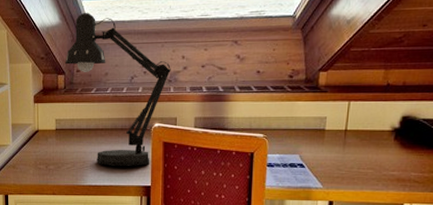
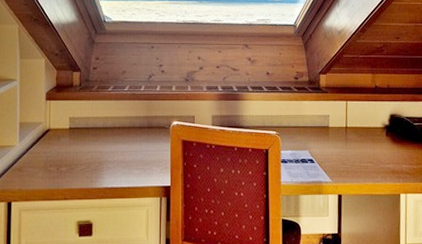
desk lamp: present [65,13,171,166] -> none [81,12,188,166]

